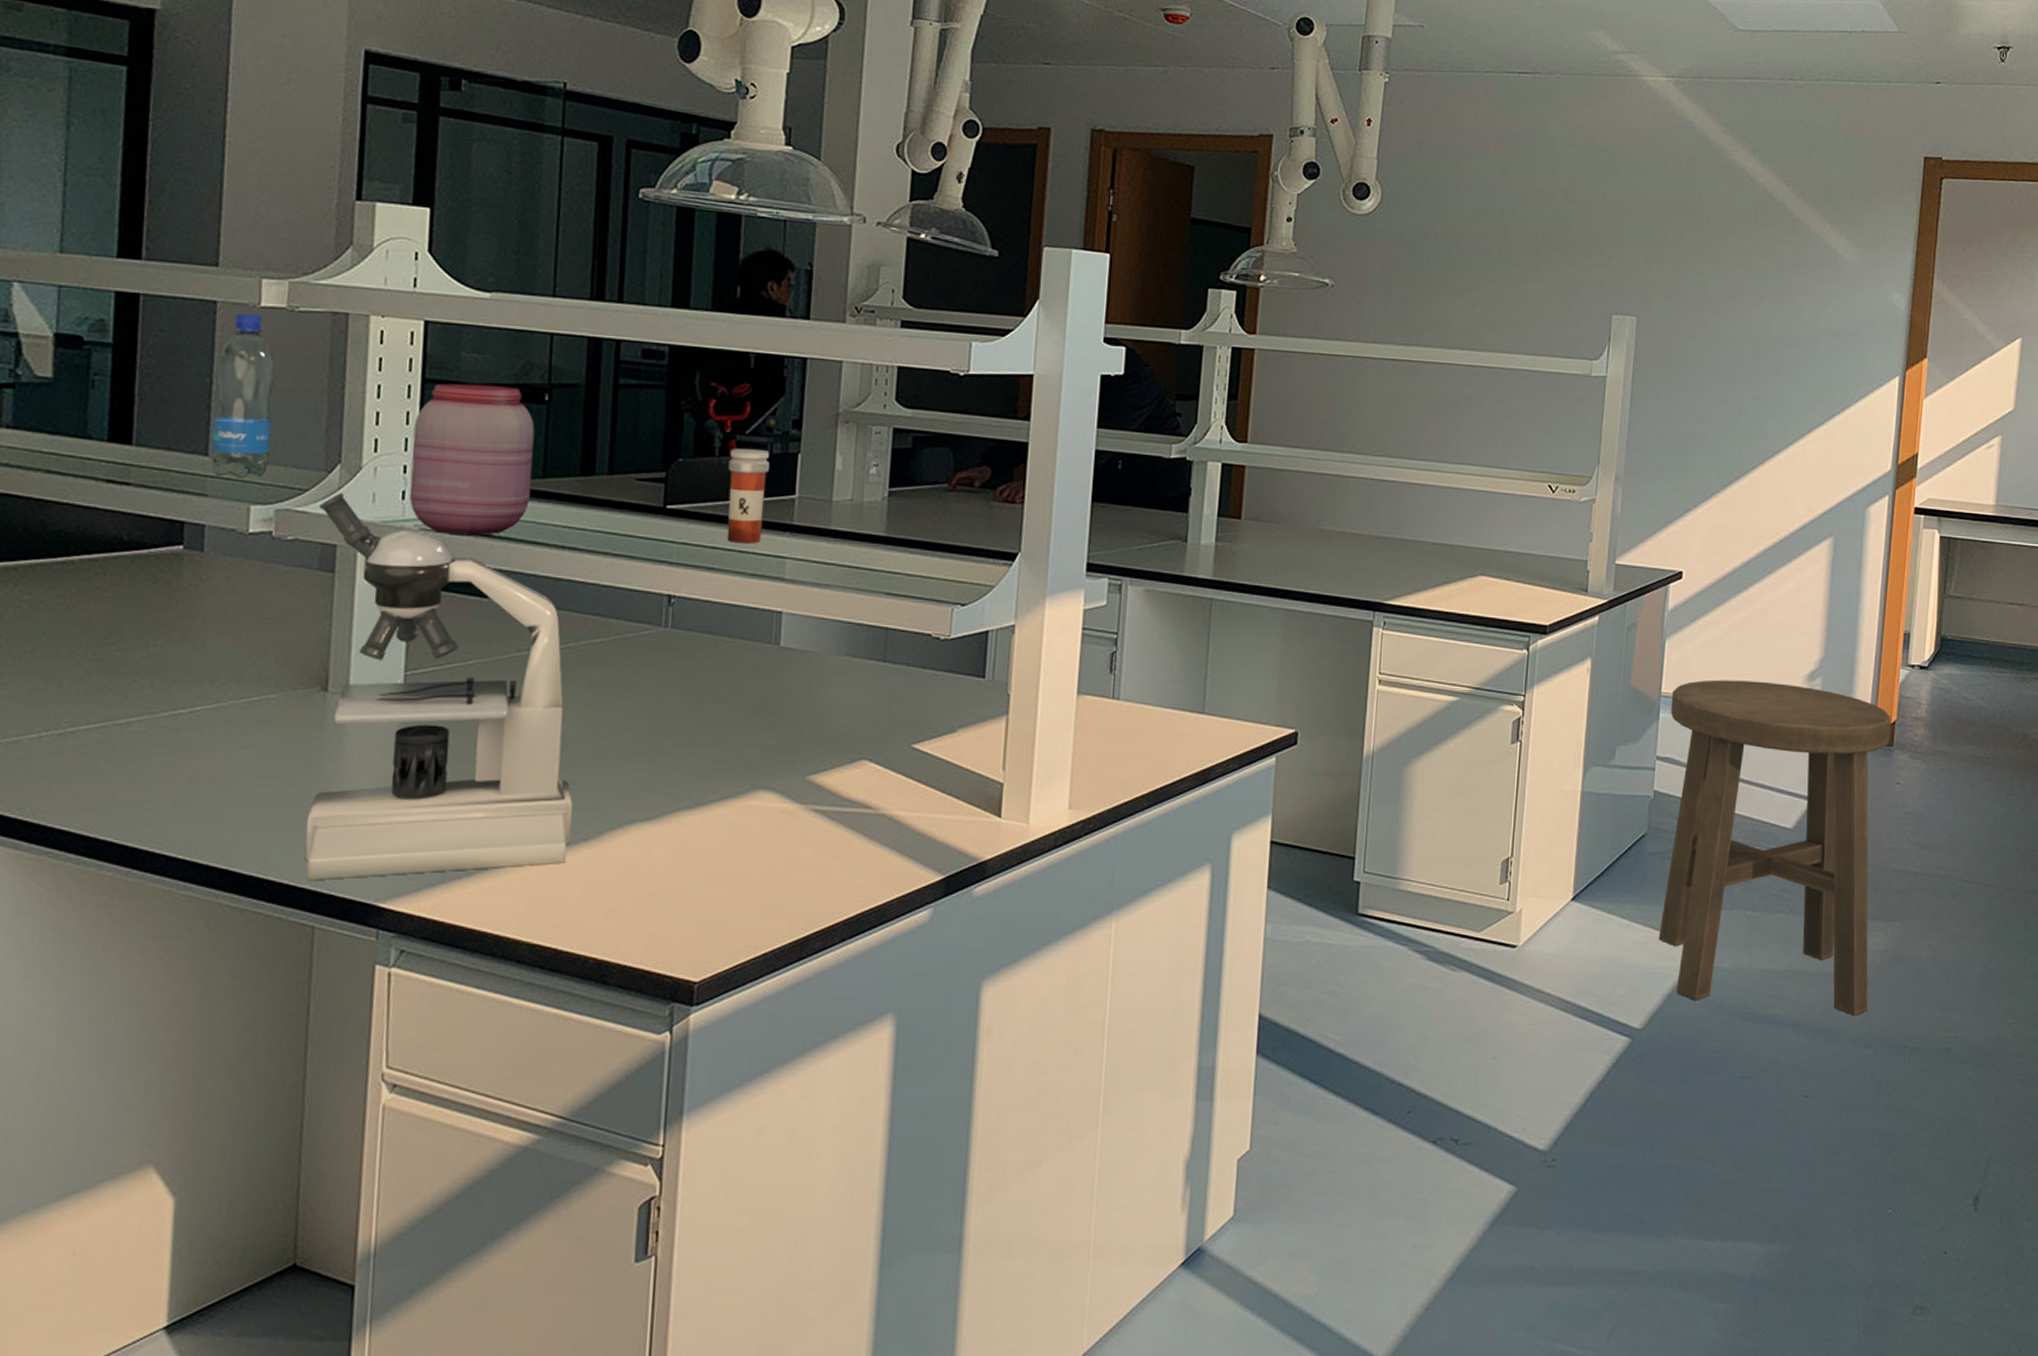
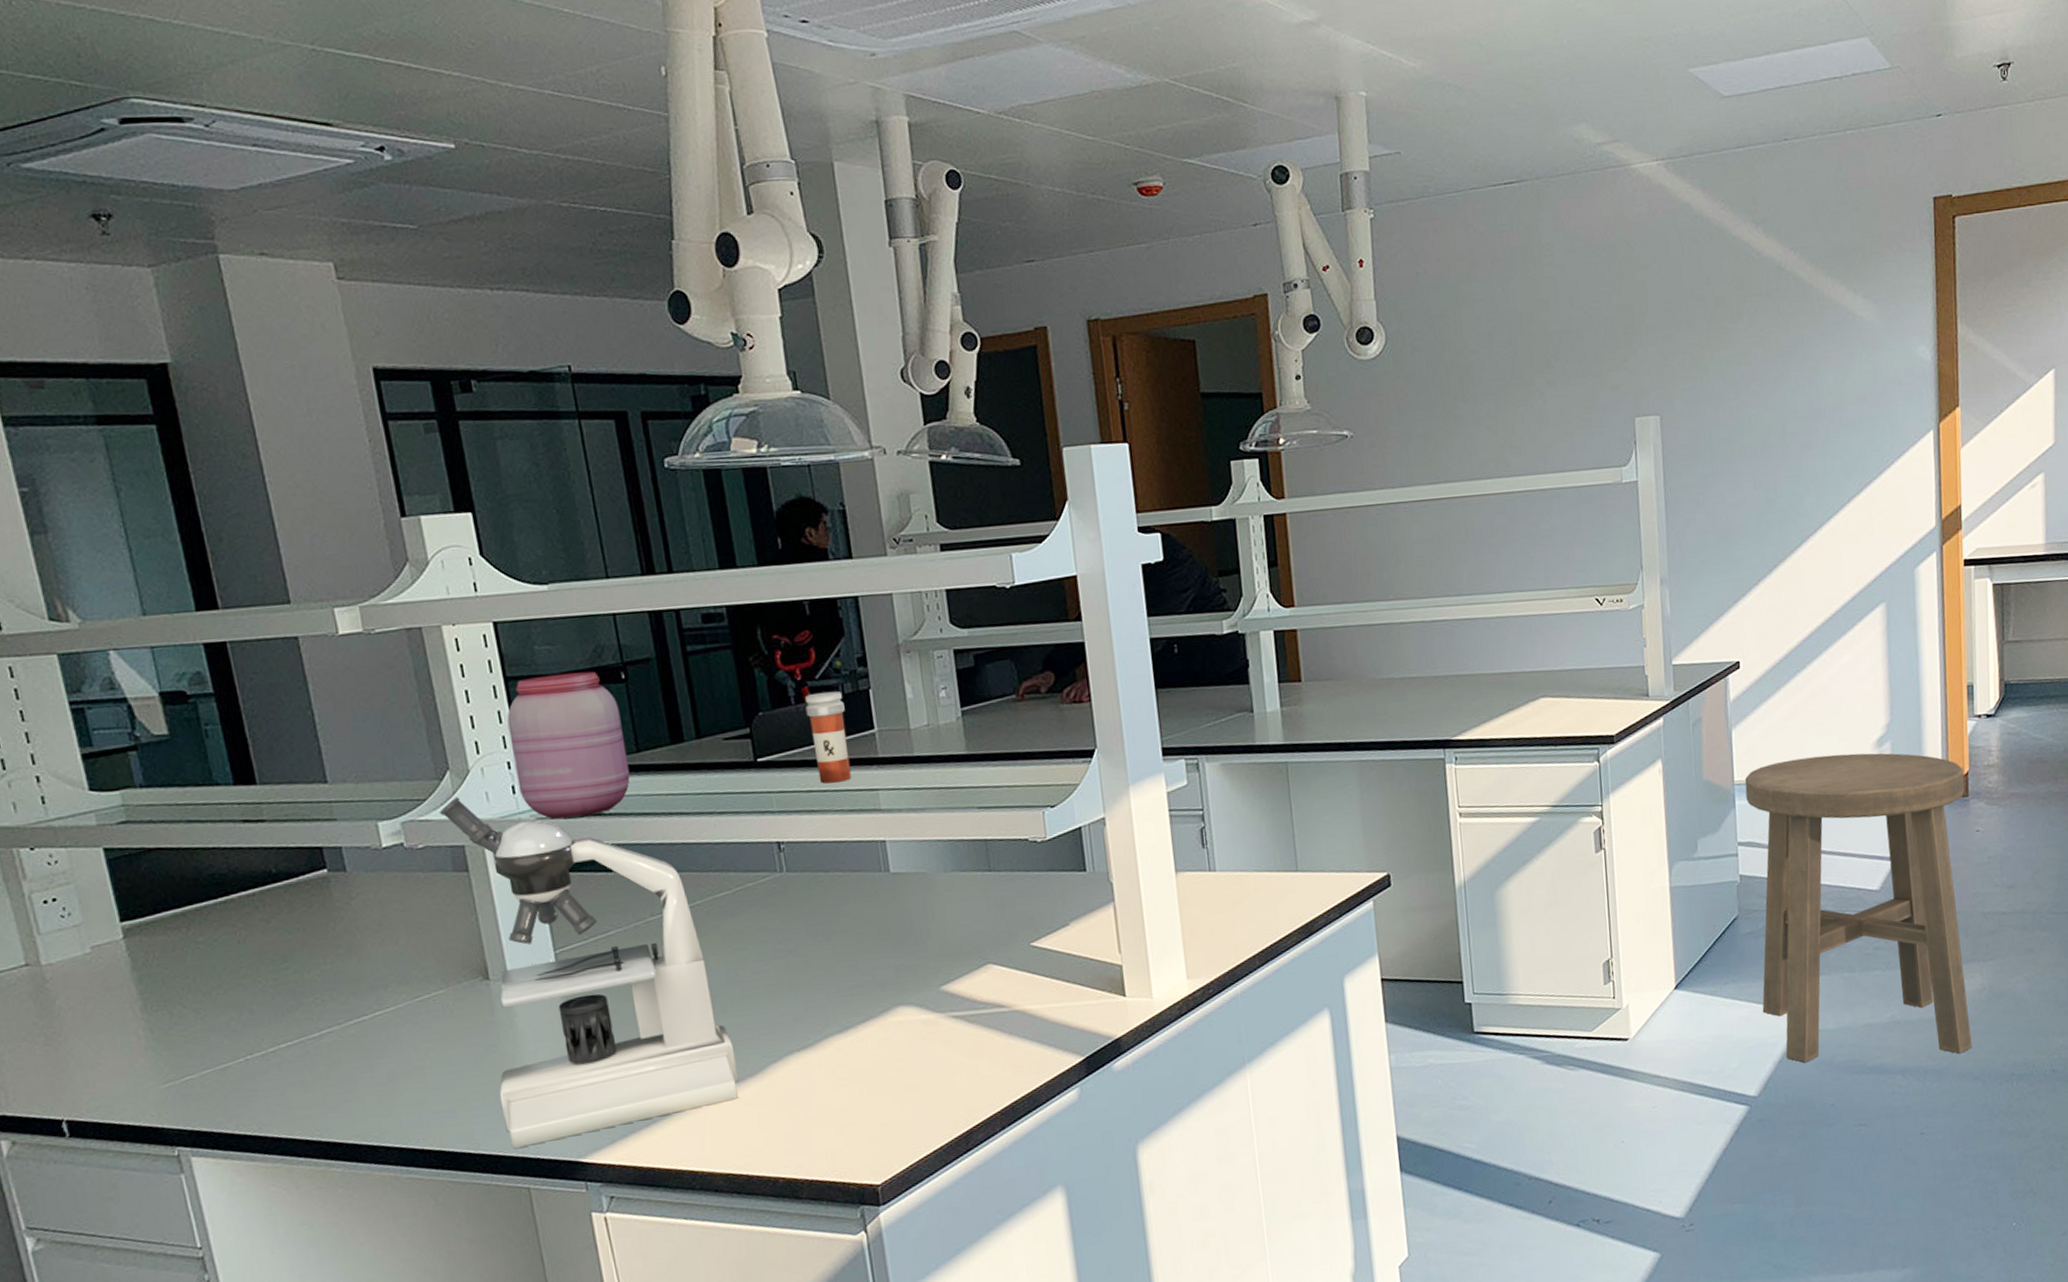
bottle: present [210,313,275,478] -> none [312,642,384,801]

